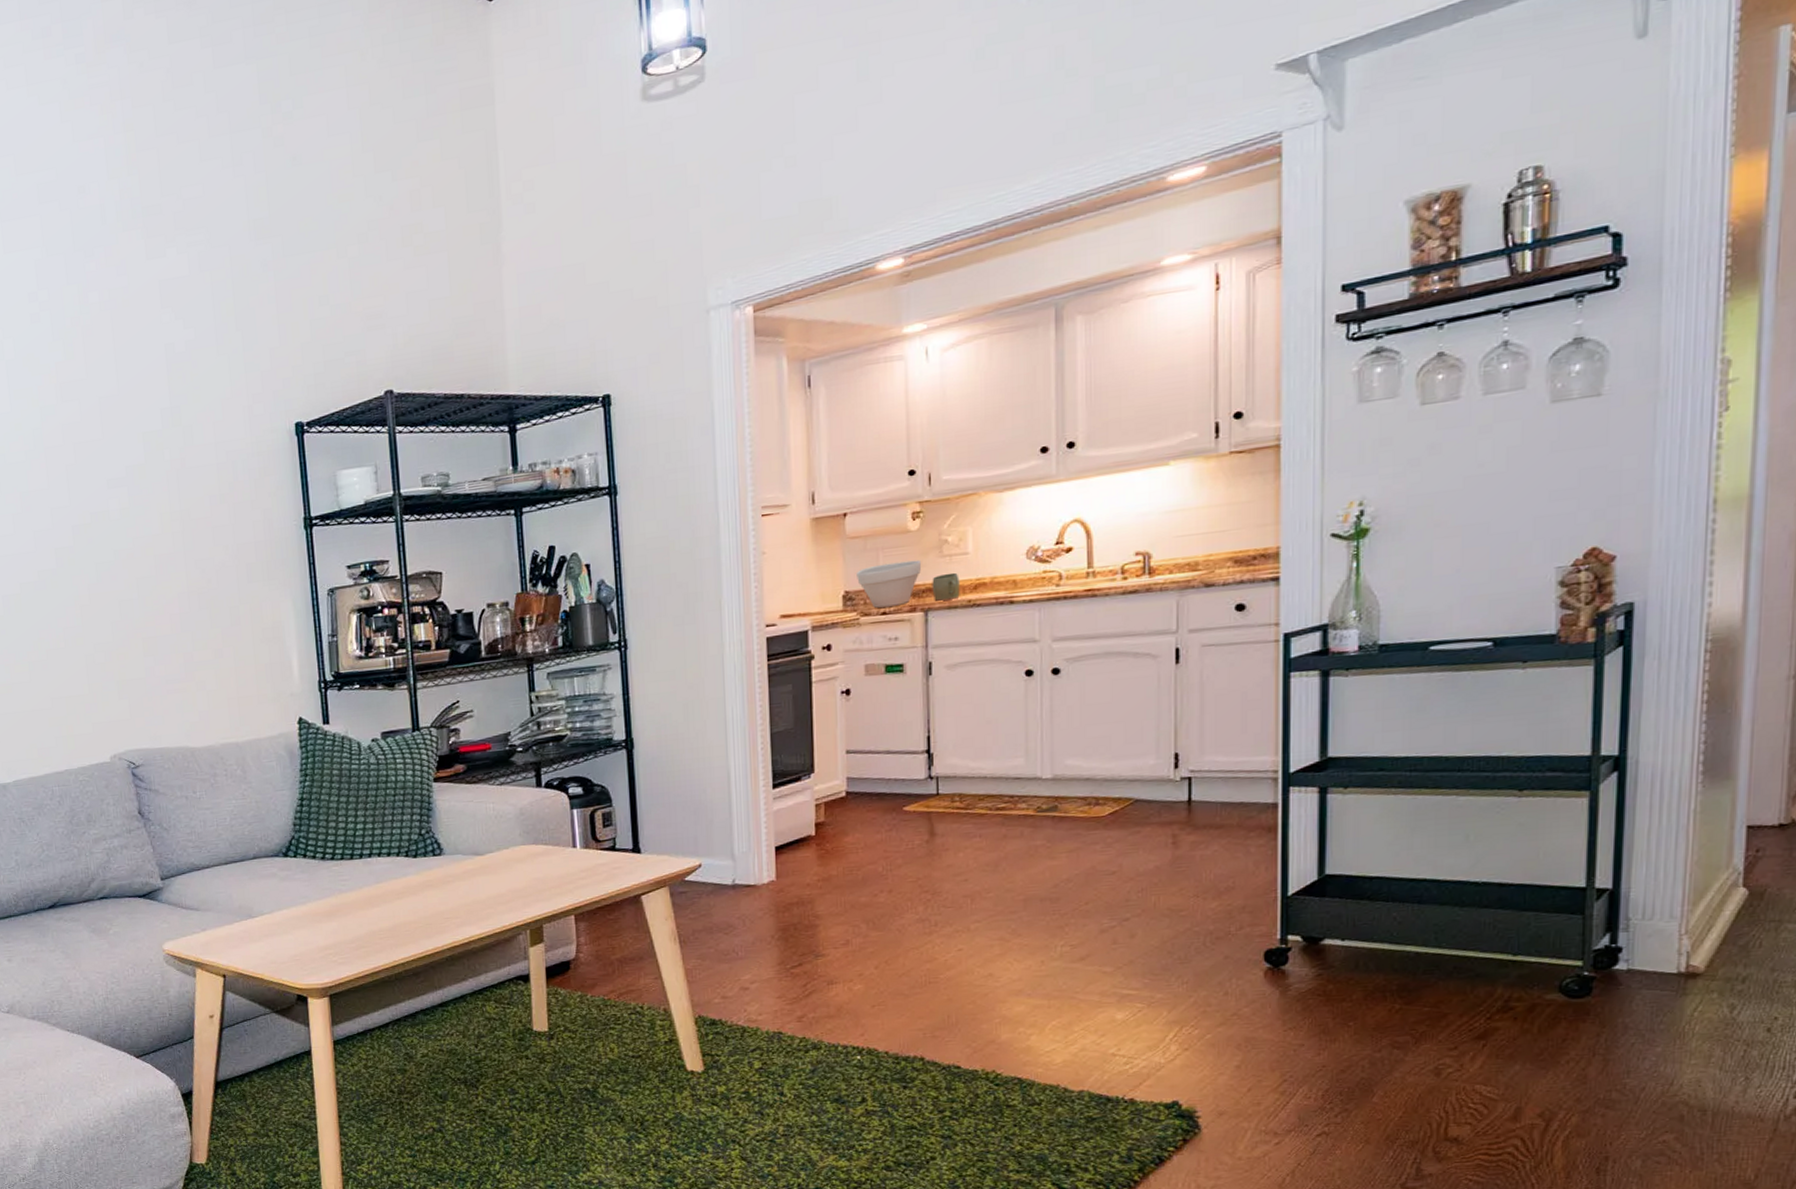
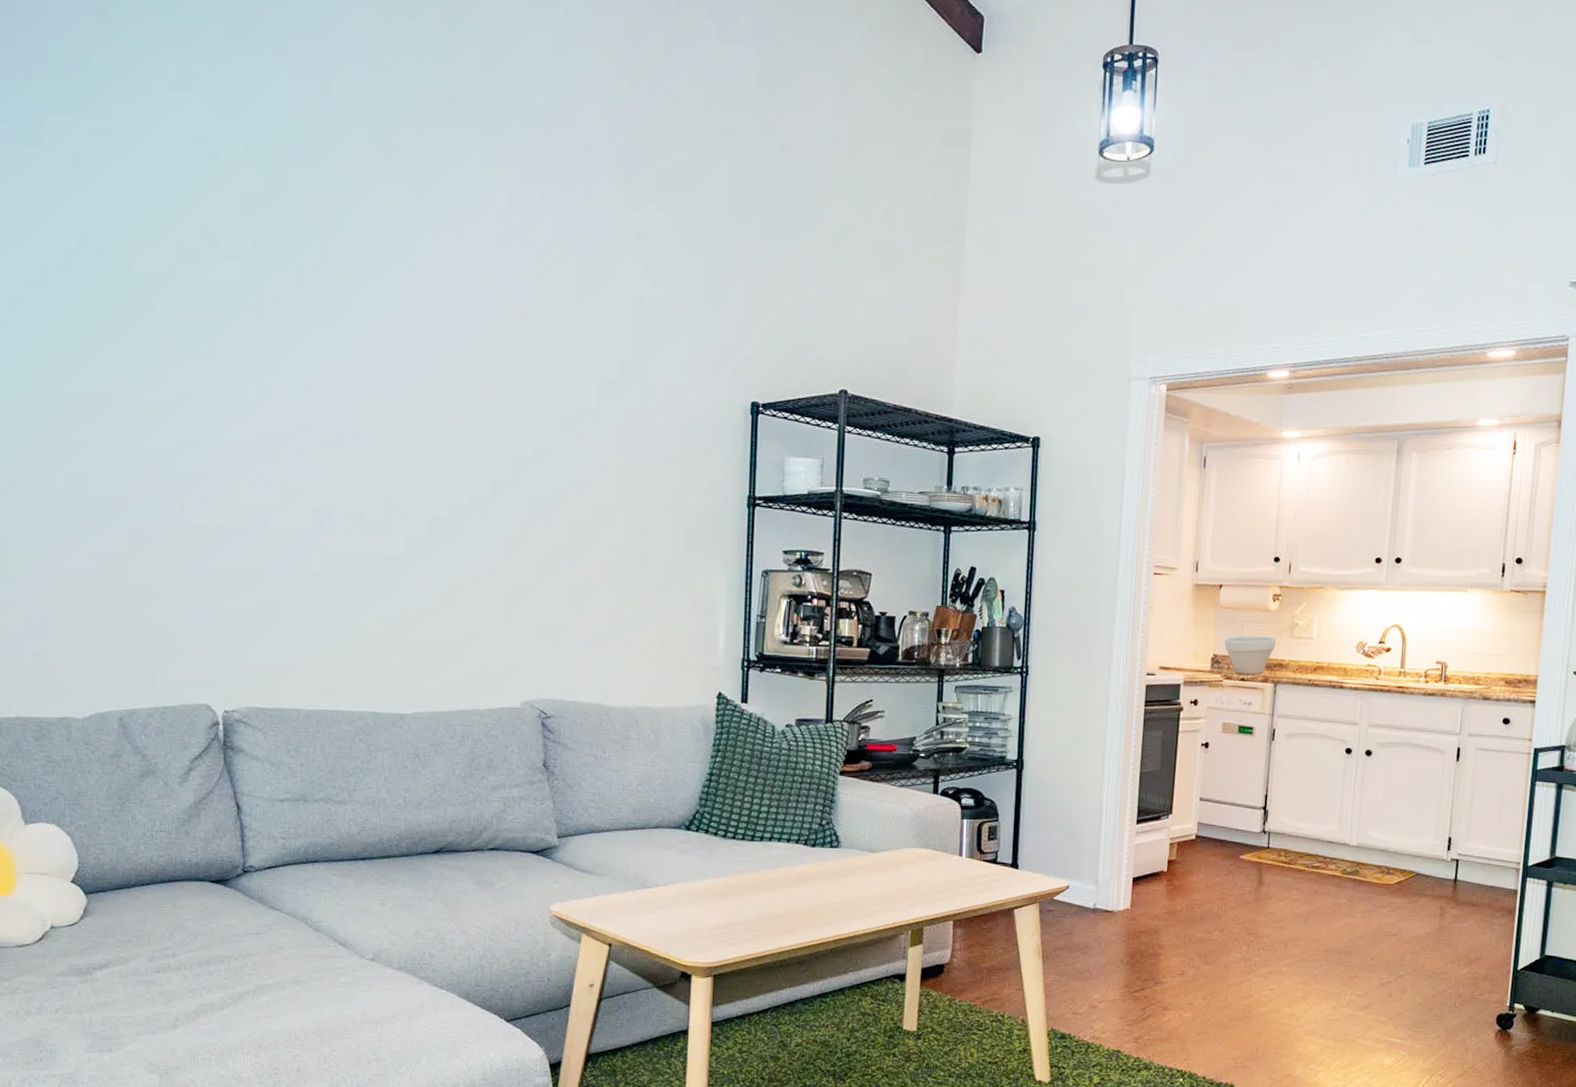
mug: present [932,572,960,601] -> none [1282,653,1304,677]

